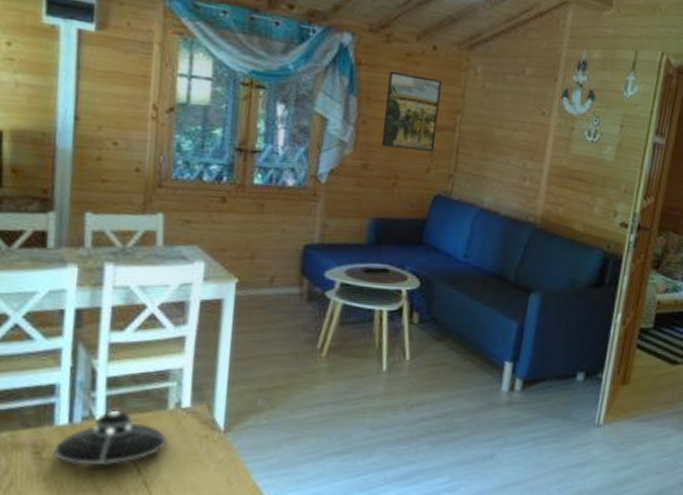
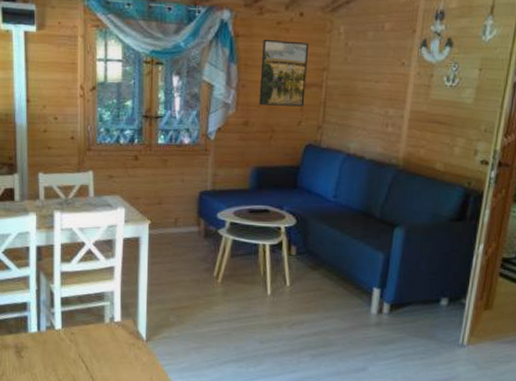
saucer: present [52,410,167,465] -> none [28,322,106,363]

